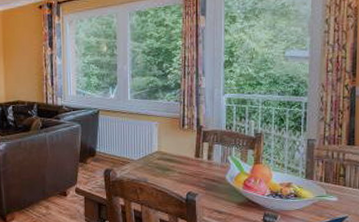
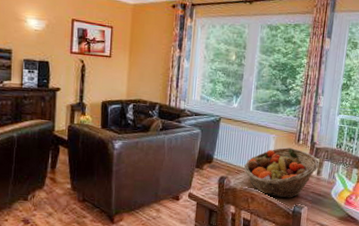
fruit basket: none [128,134,209,186] -> present [244,147,320,198]

